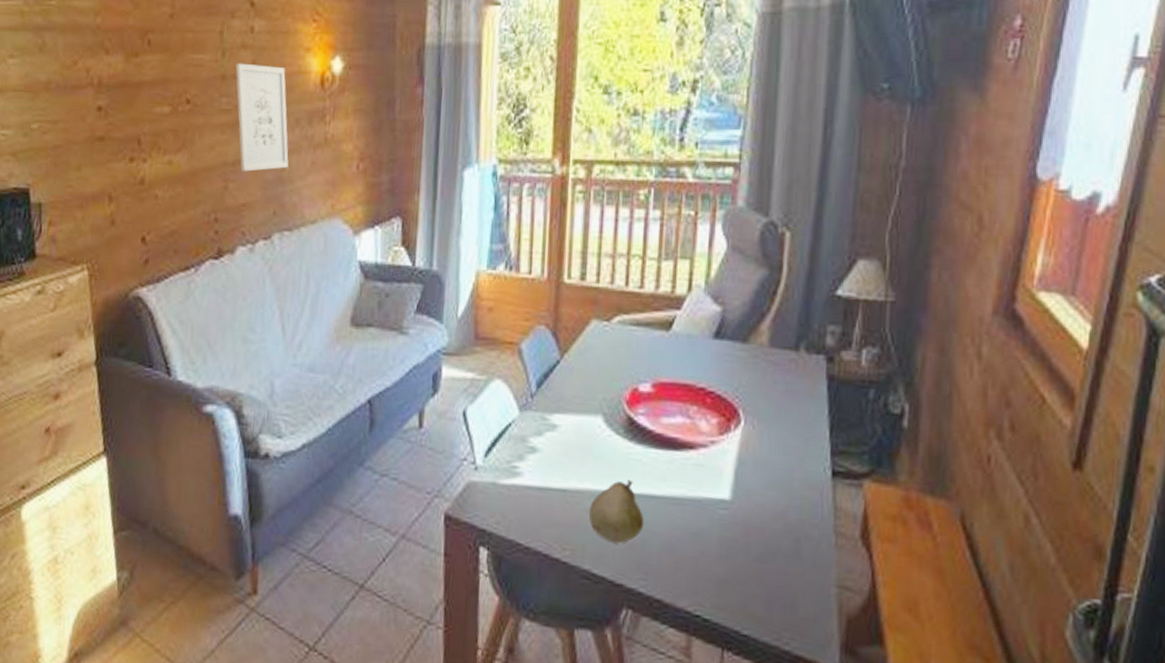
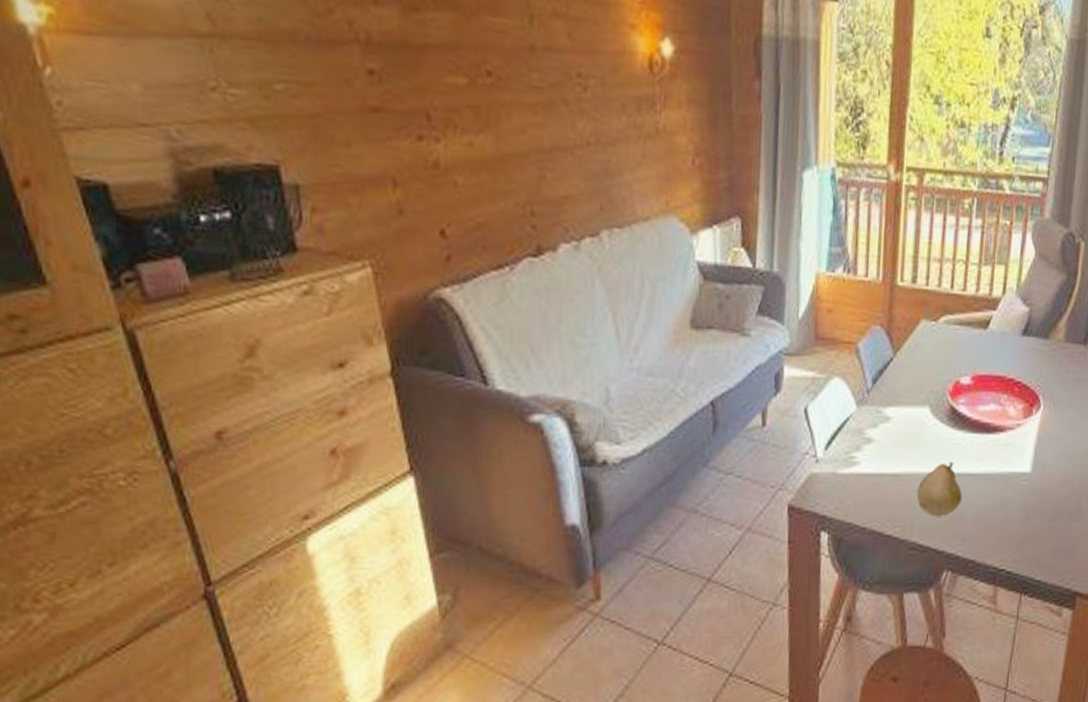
wall art: present [235,63,289,172] -> none [547,33,615,161]

